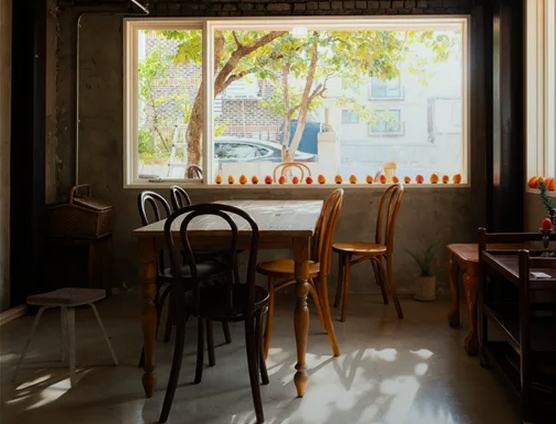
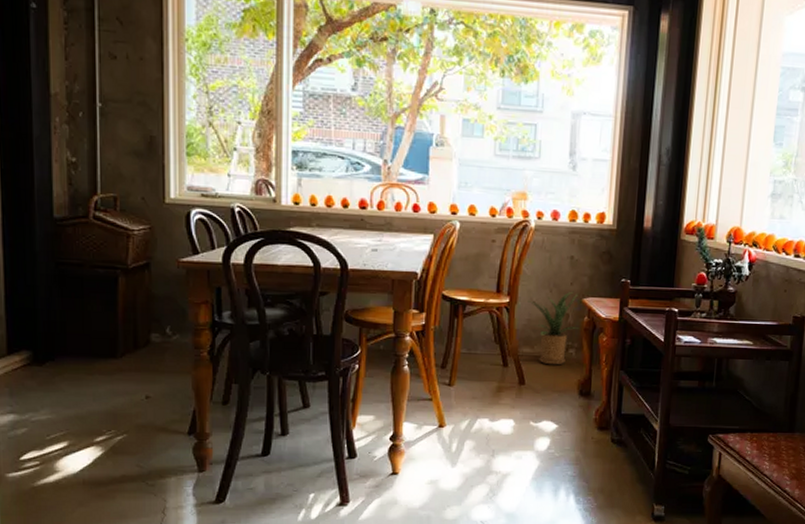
music stool: present [10,288,120,388] -> none [11,331,162,459]

